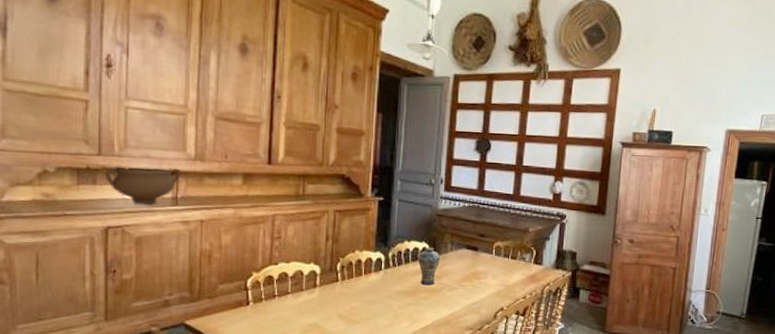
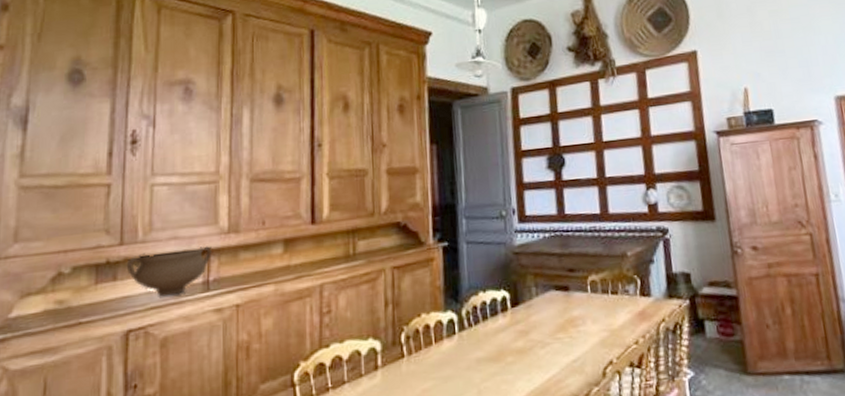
vase: present [418,247,440,286] -> none [497,294,525,346]

